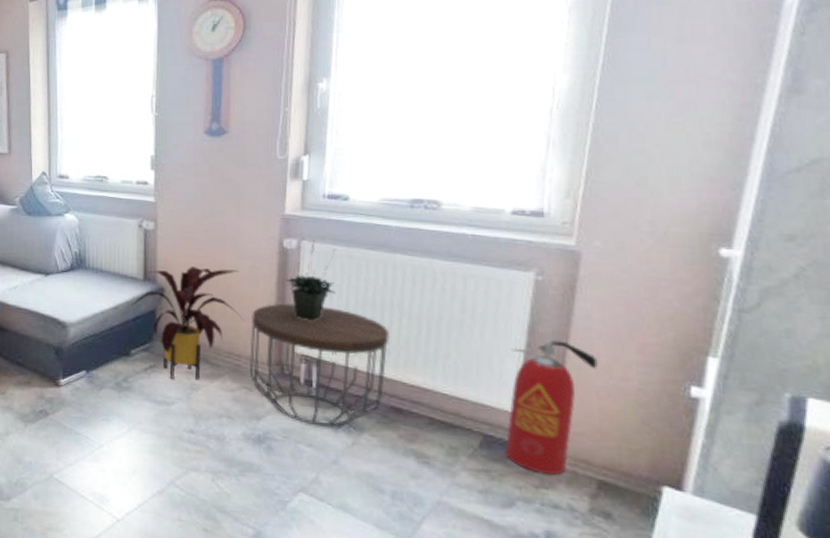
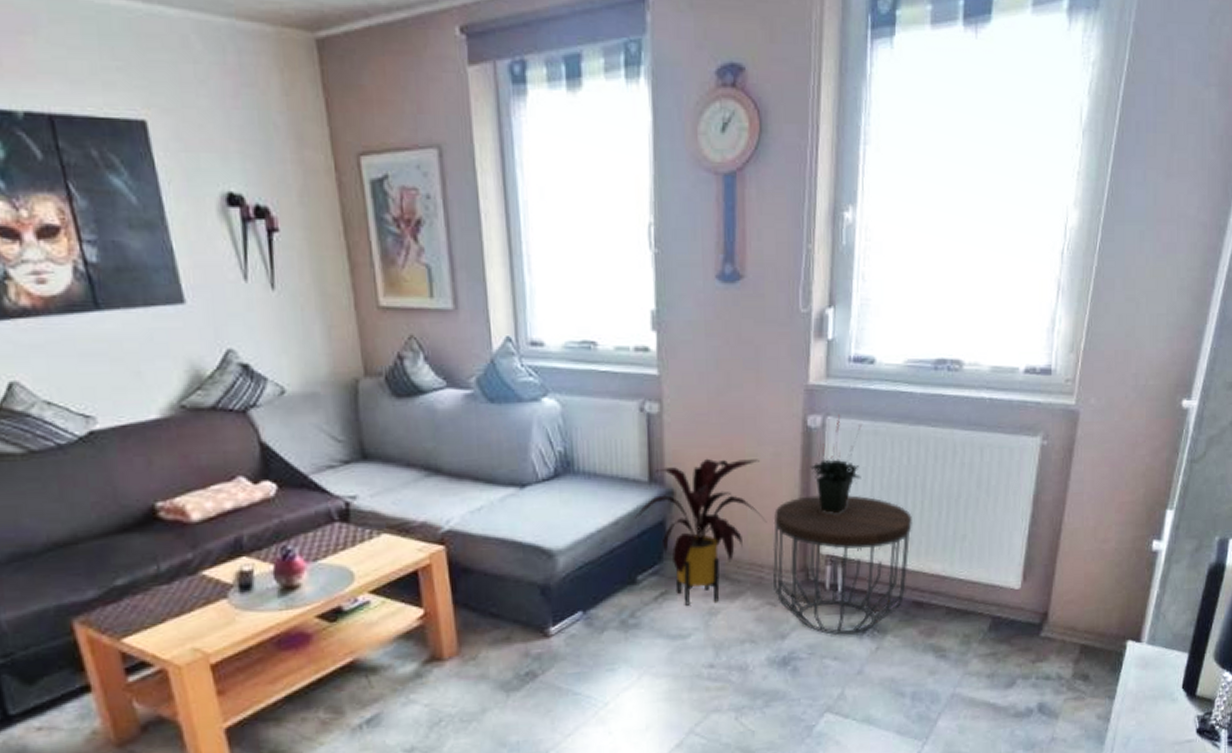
fire extinguisher: present [505,340,598,475] -> none [1009,508,1086,647]

